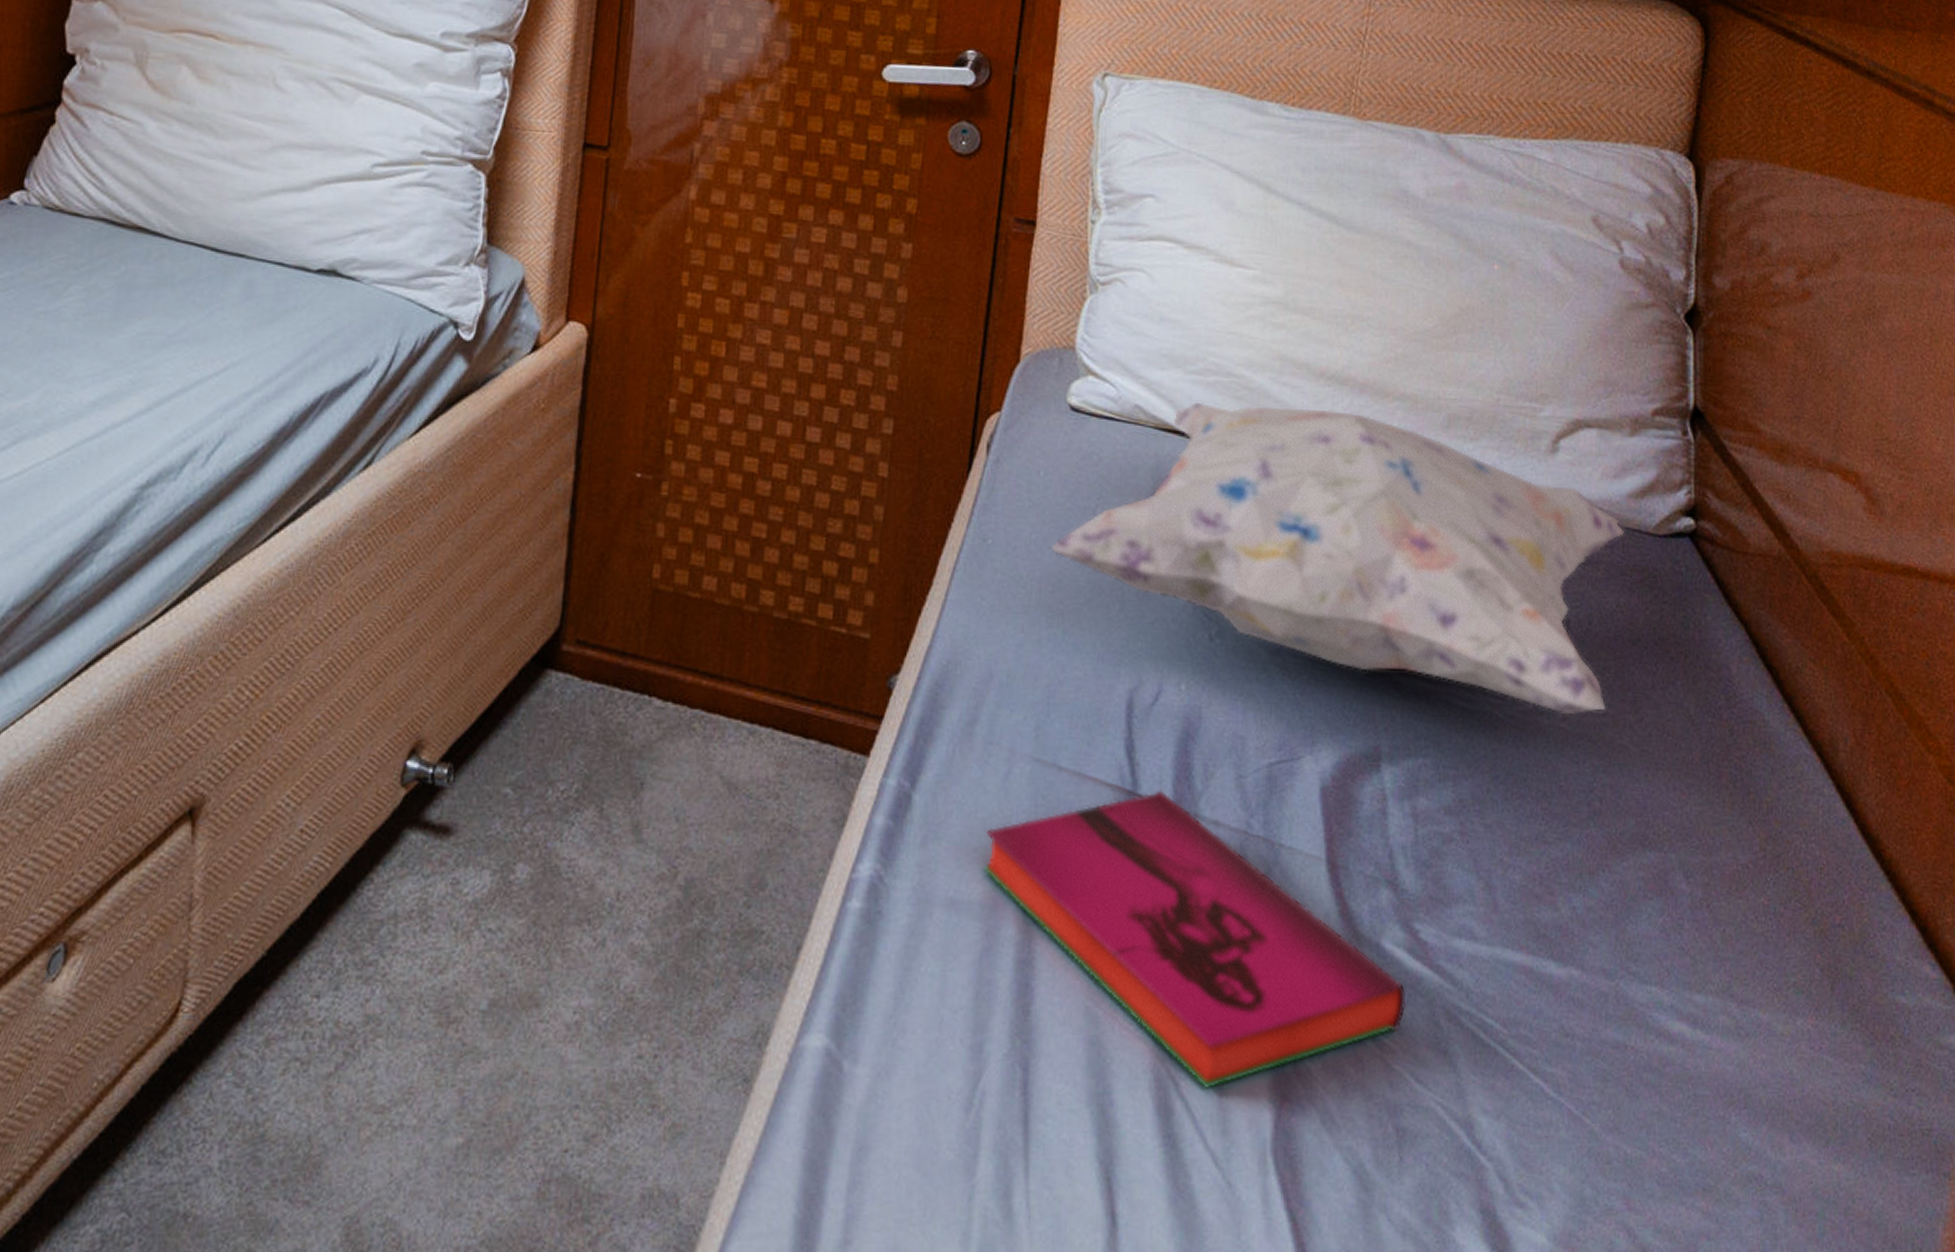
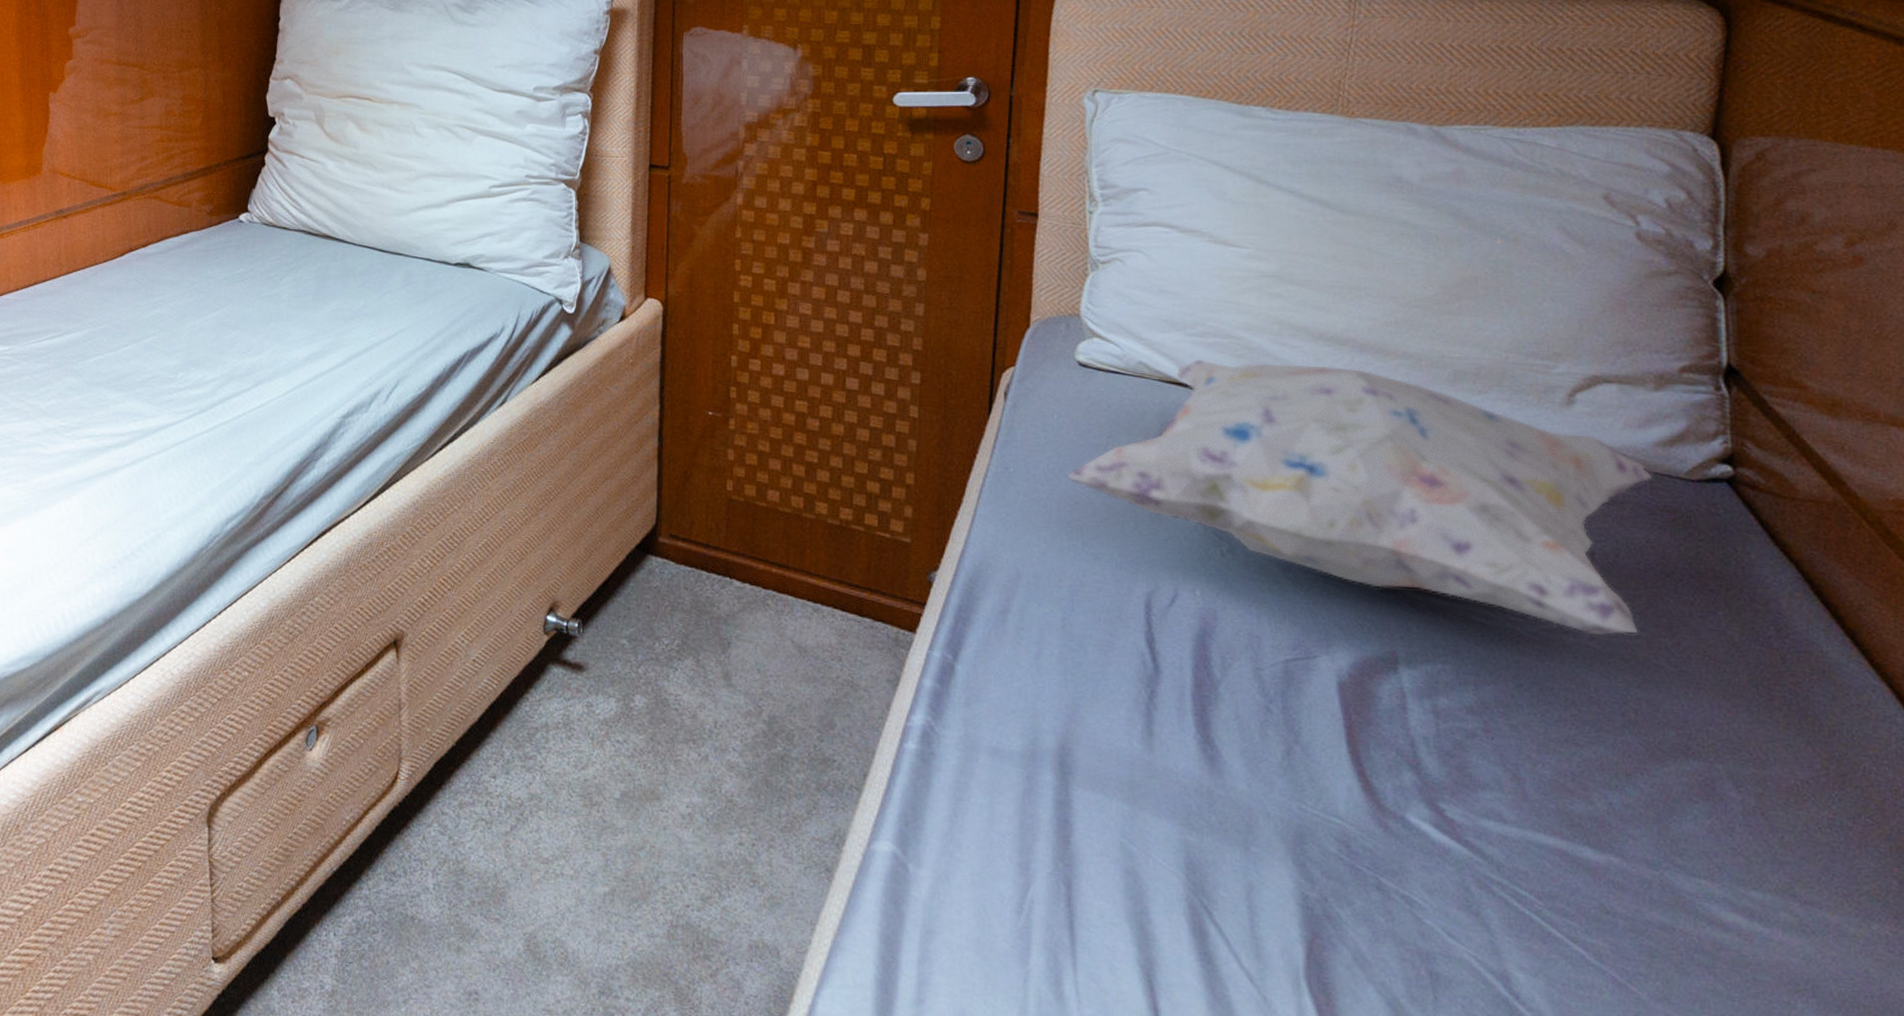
hardback book: present [982,790,1407,1090] -> none [1020,675,1435,921]

